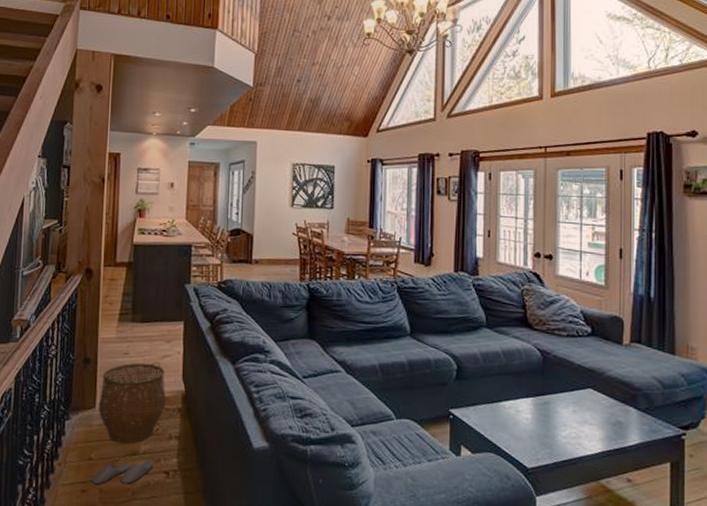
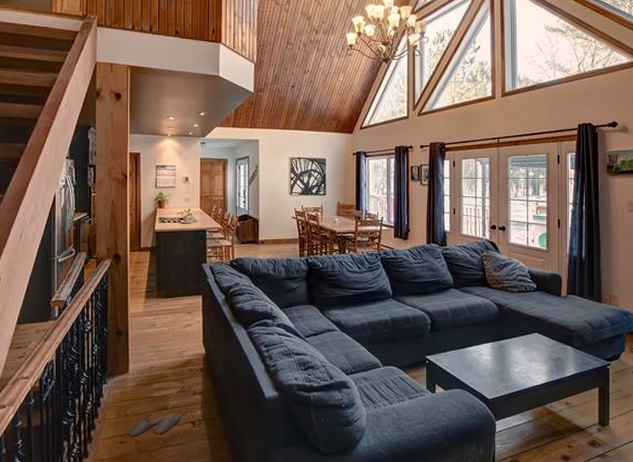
basket: present [98,362,166,444] -> none [131,331,190,401]

